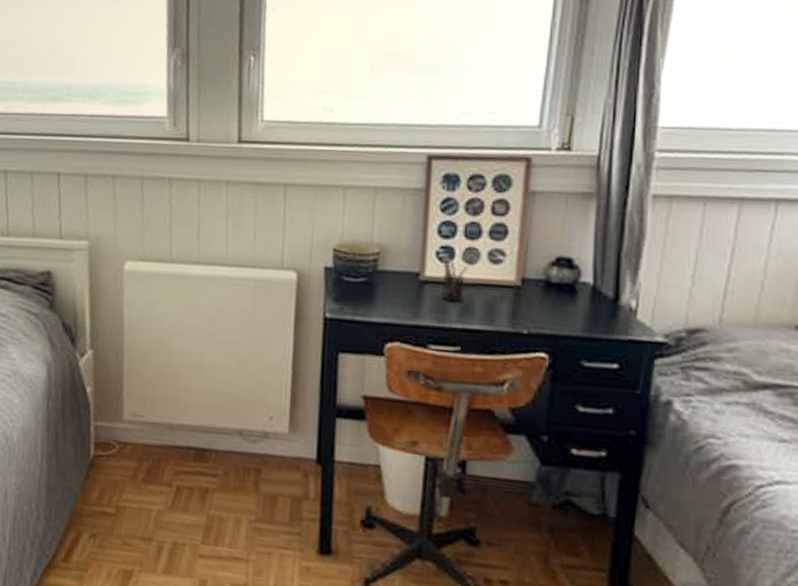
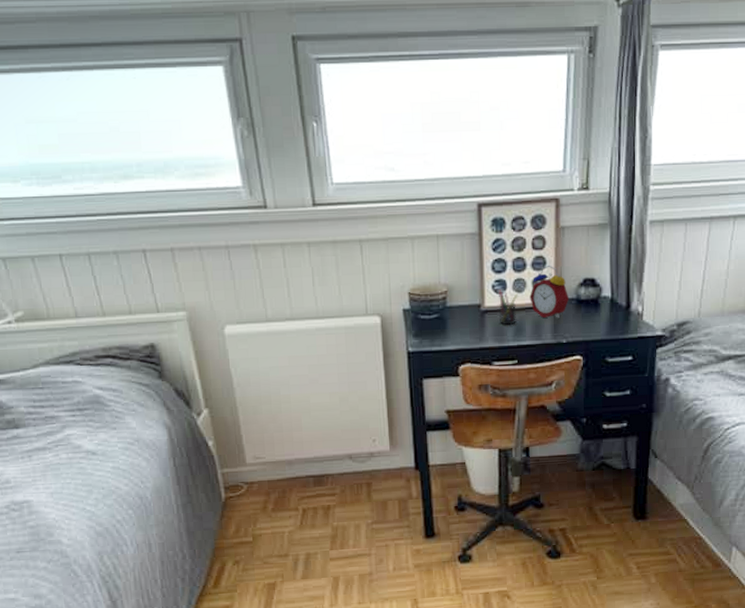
alarm clock: none [483,235,536,302] -> present [529,265,570,318]

